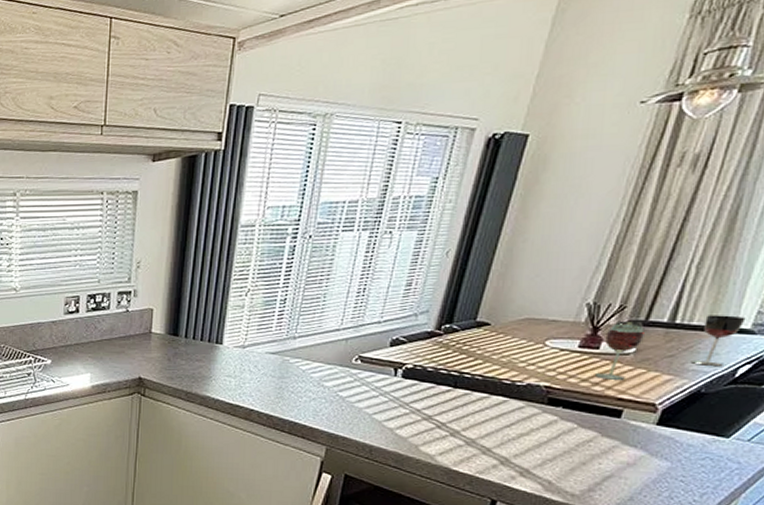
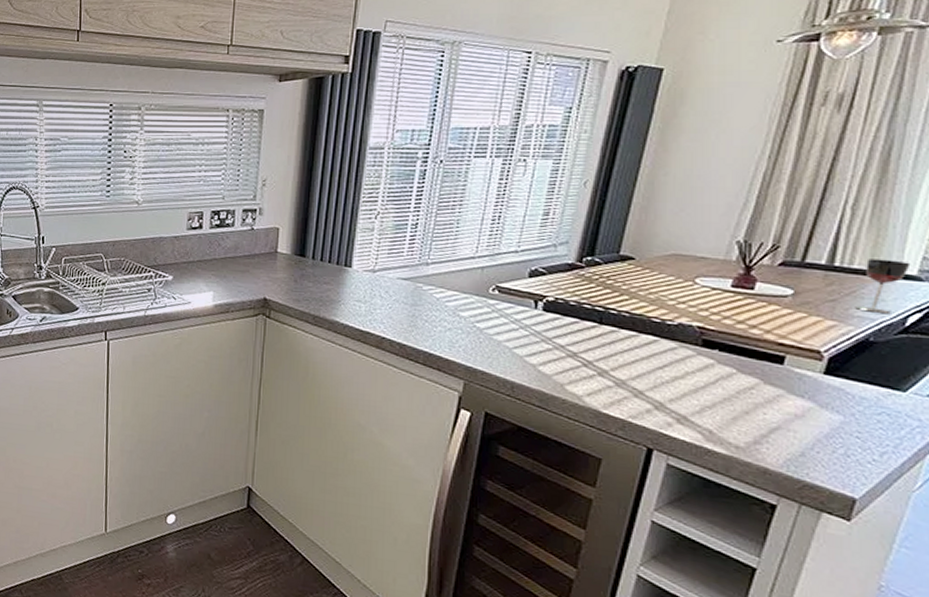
wineglass: present [595,320,645,380] -> none [752,260,801,324]

